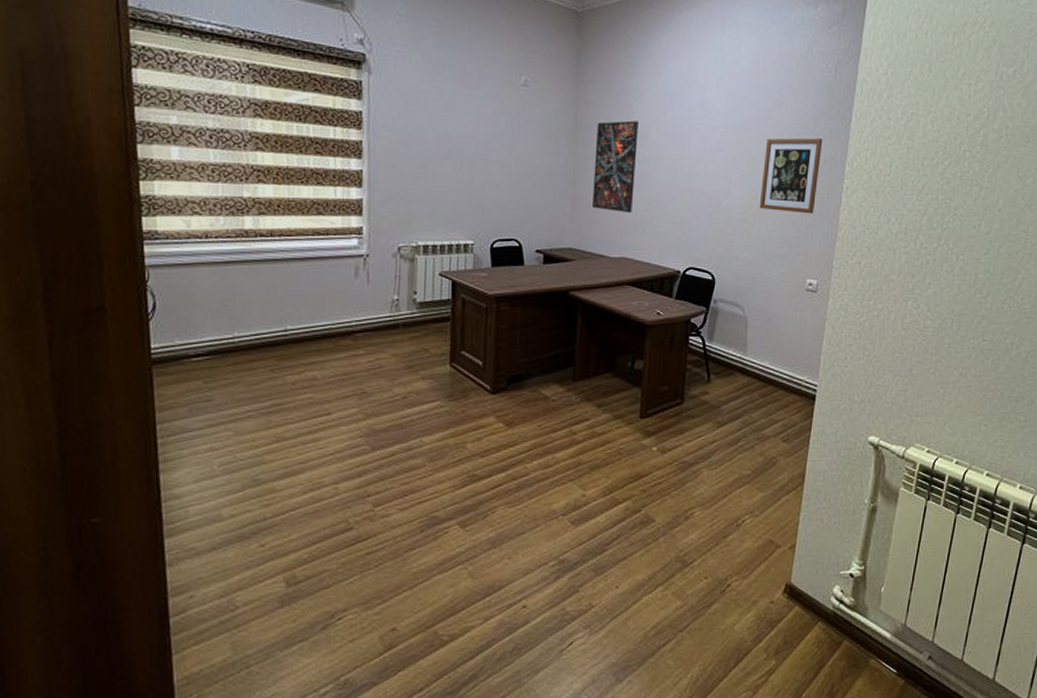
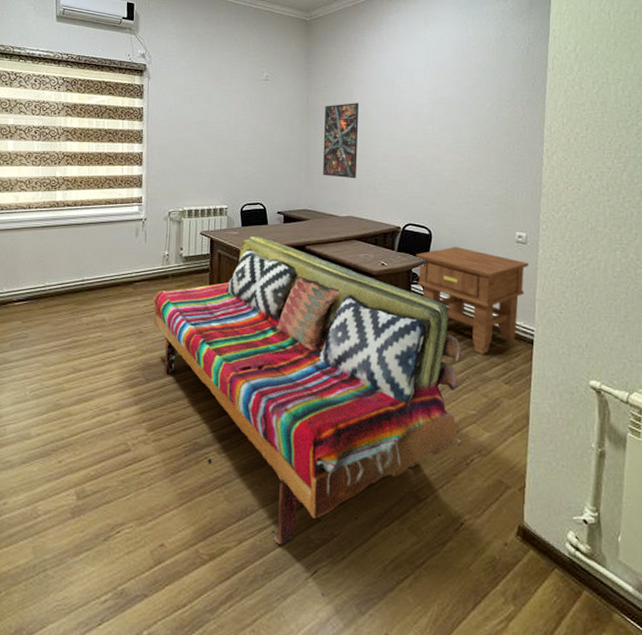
sofa: none [378,279,740,669] -> present [152,236,462,597]
side table: none [695,293,817,413] -> present [416,246,529,355]
wall art: present [759,138,823,214] -> none [467,109,521,174]

